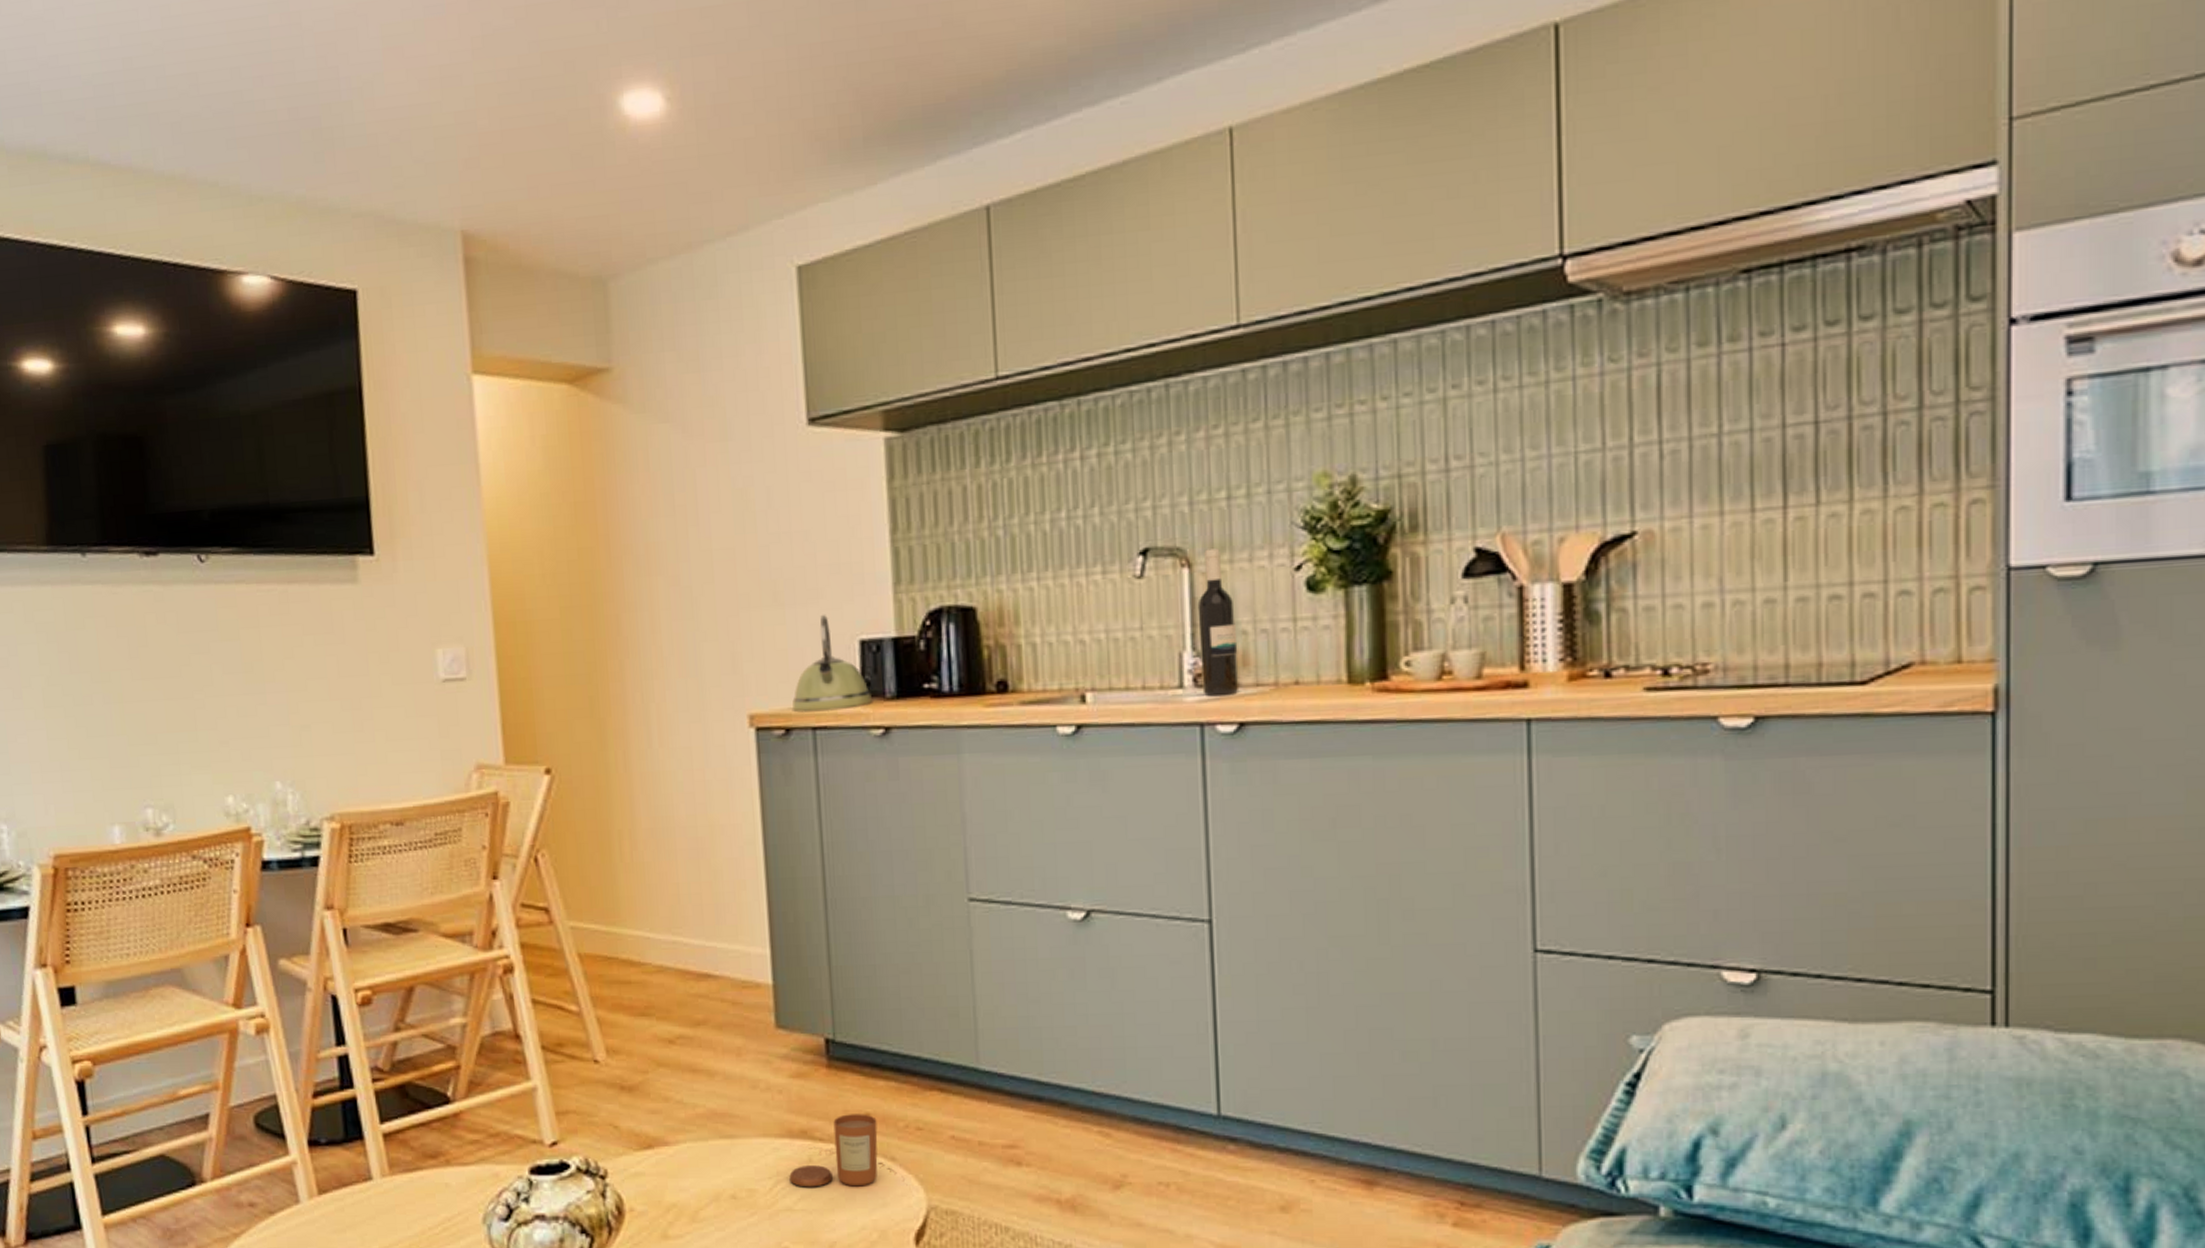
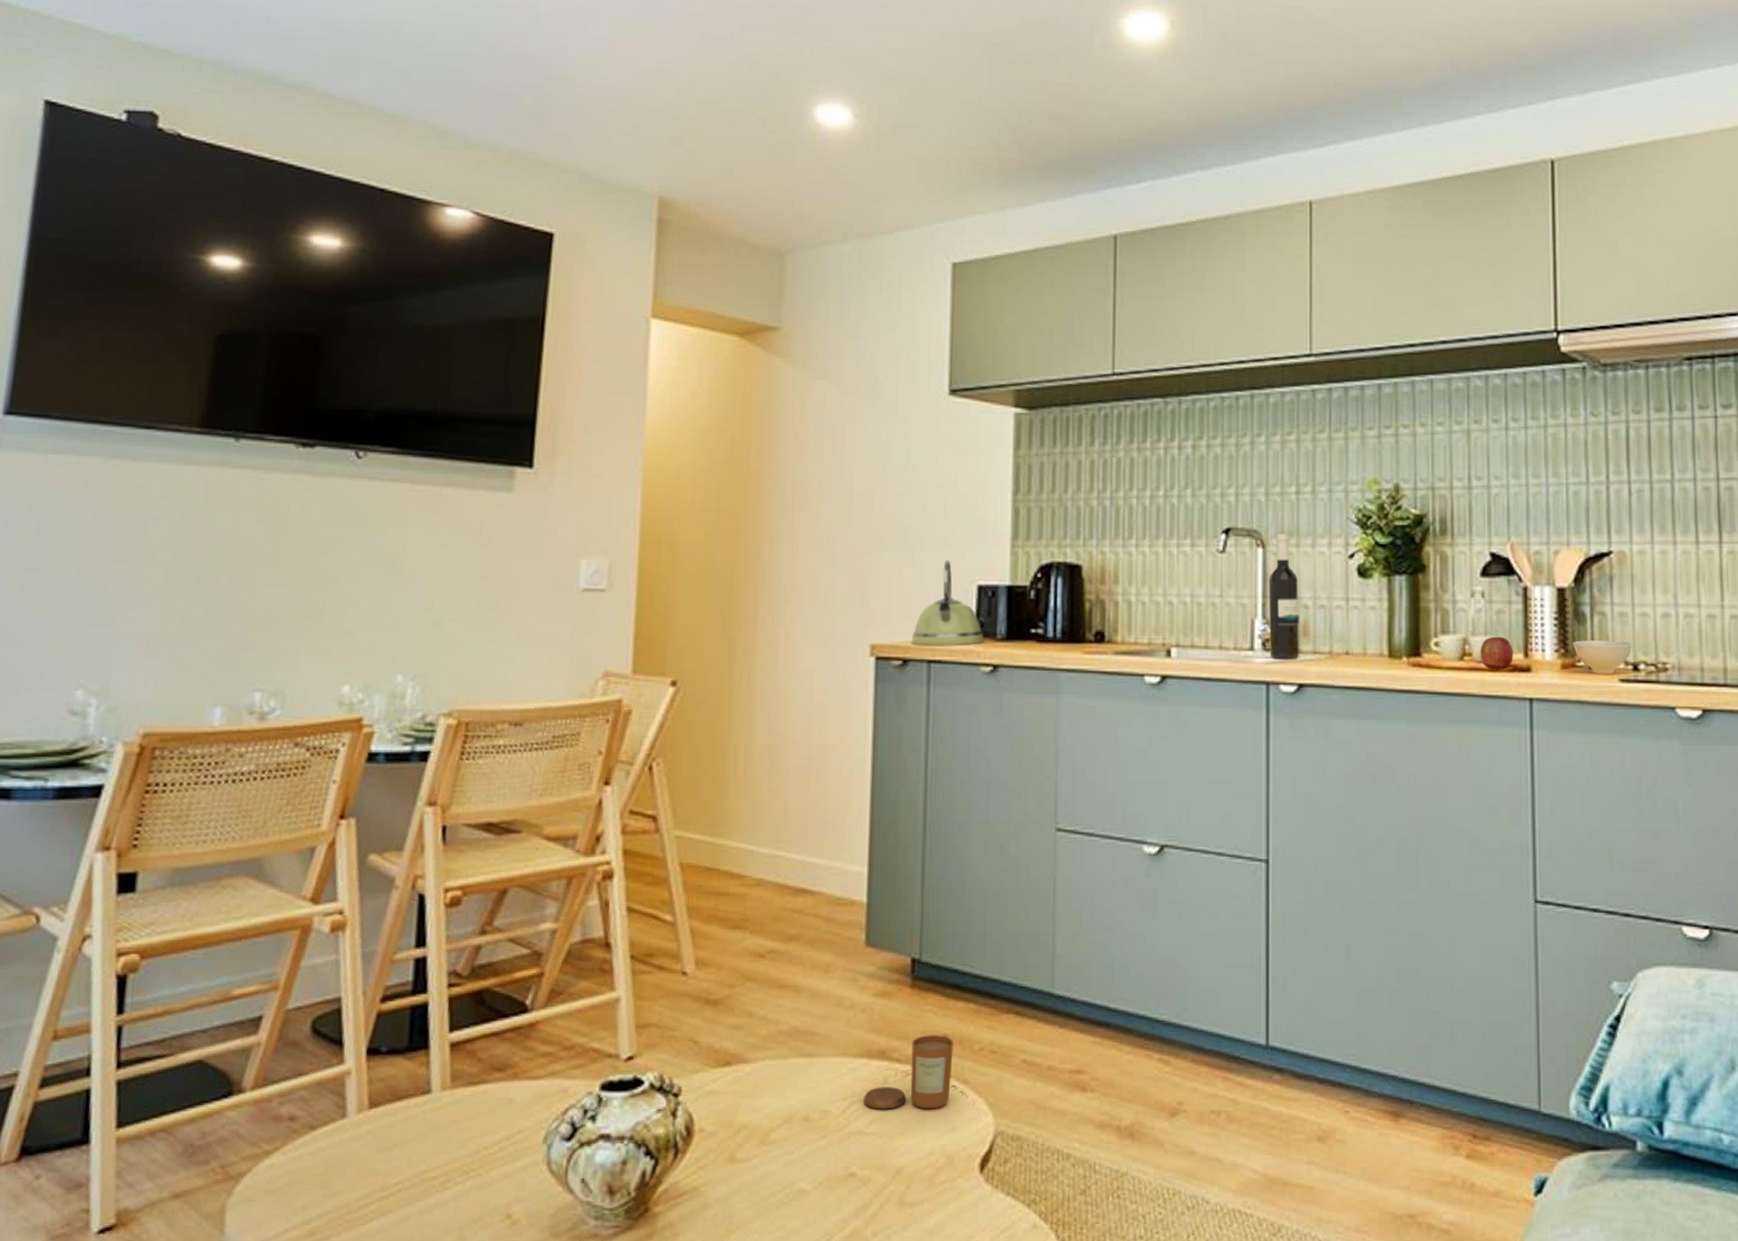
fruit: none [1462,648,1506,689] -> present [1480,636,1514,670]
bowl: none [1583,641,1663,684] -> present [1573,640,1633,674]

